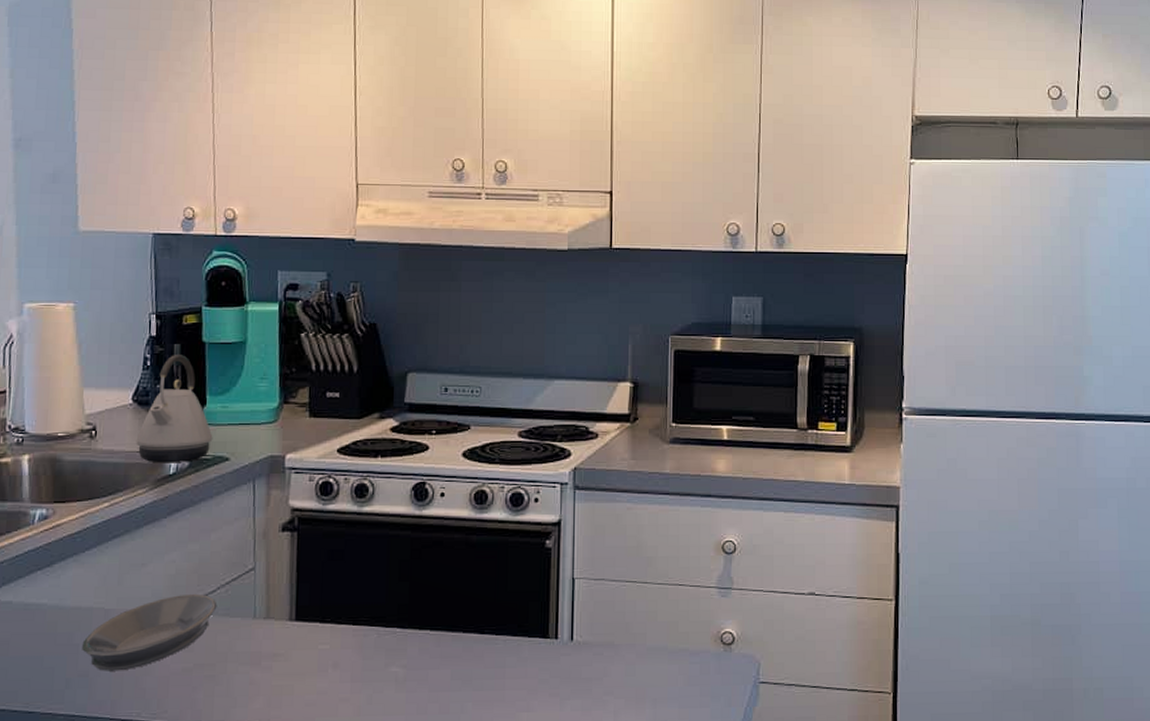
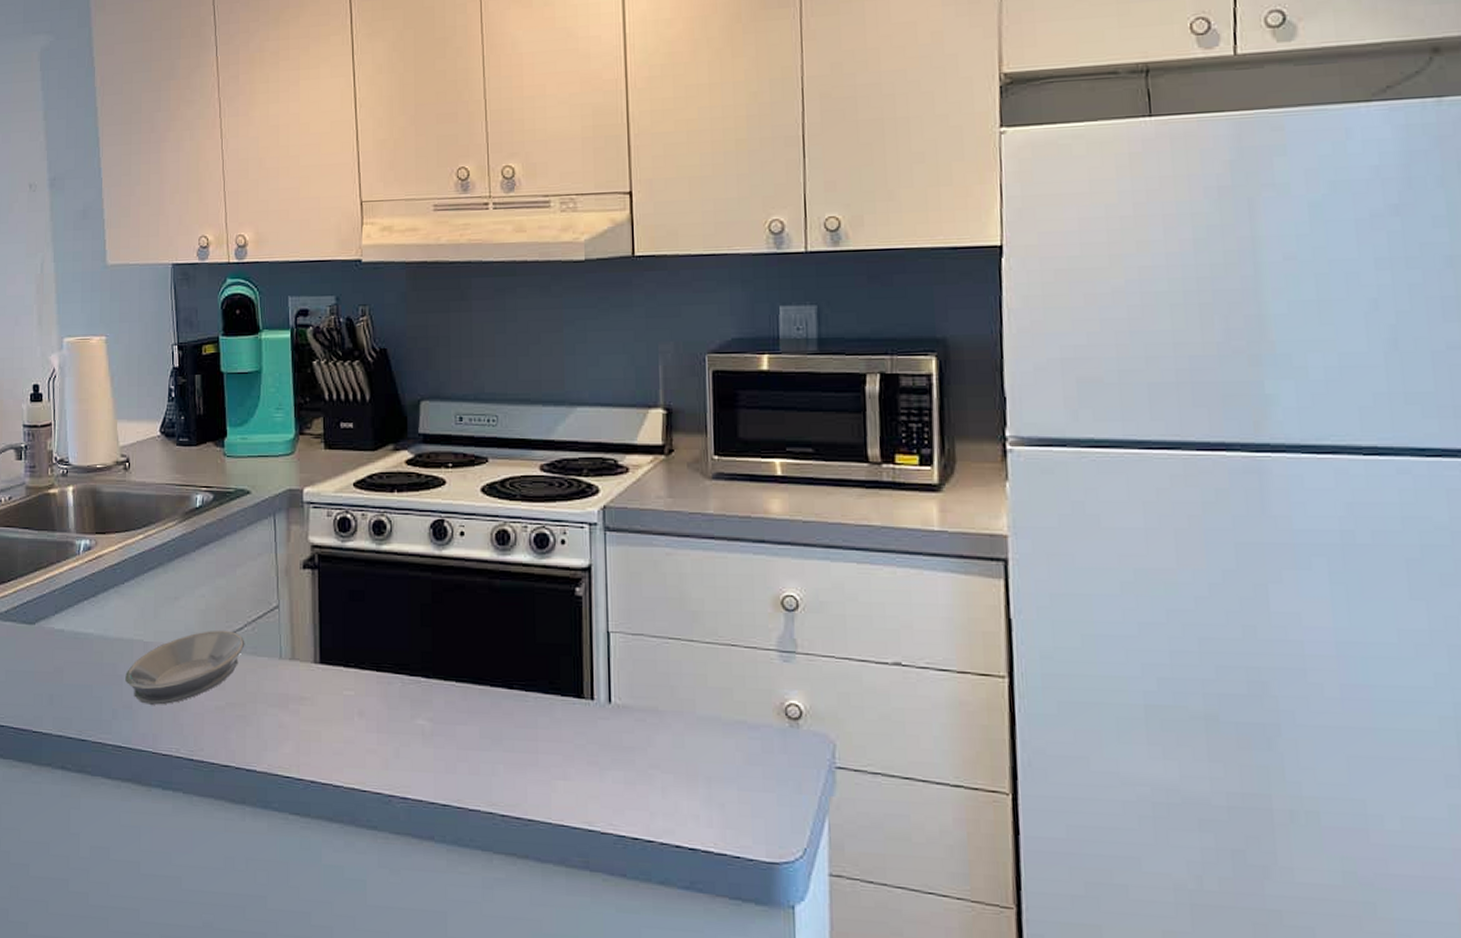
kettle: present [136,355,213,463] -> none [165,386,234,496]

